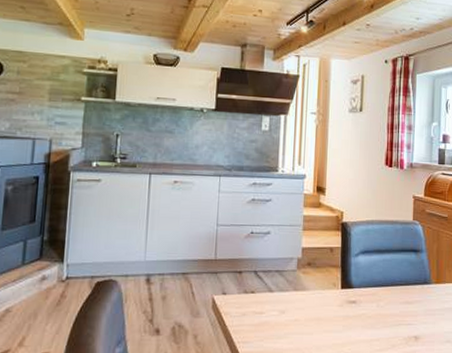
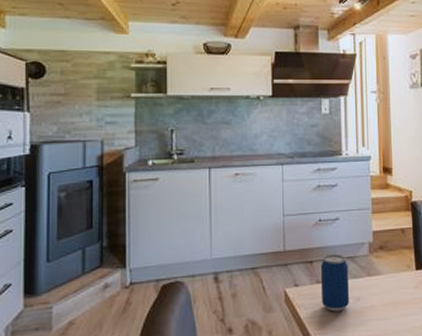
beverage can: none [248,267,276,322] -> present [320,254,349,312]

